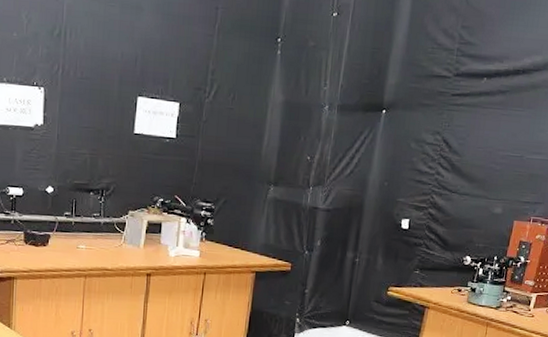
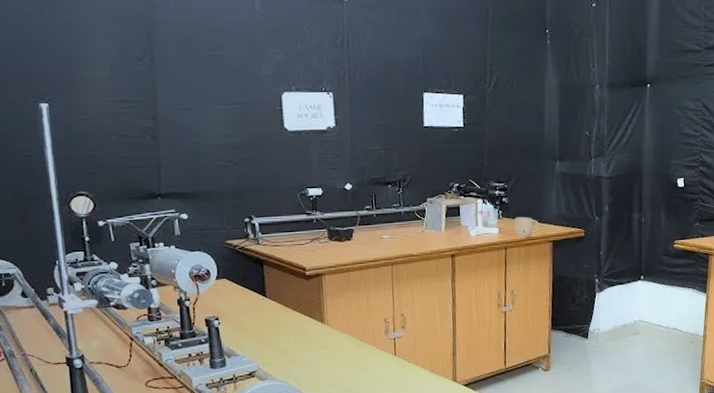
mug: none [215,241,244,266] -> present [514,216,539,238]

